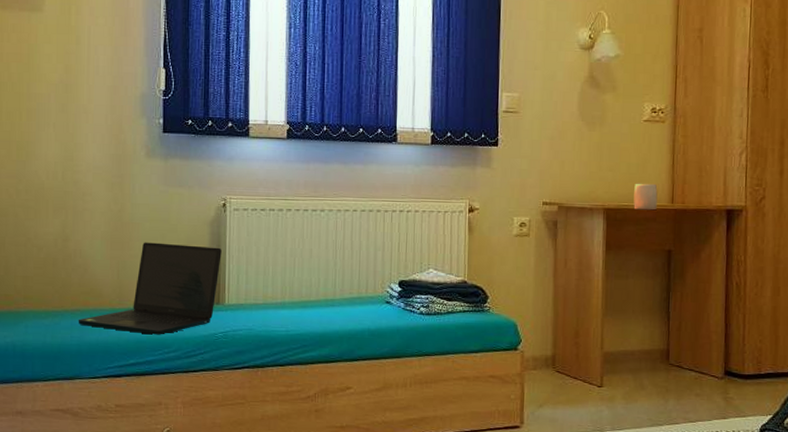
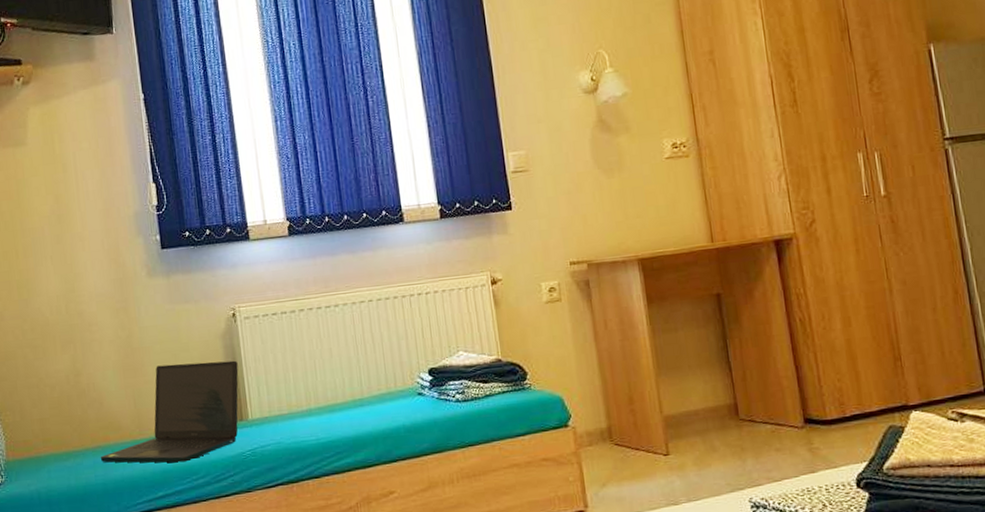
mug: present [633,183,658,211] -> none [667,224,696,256]

